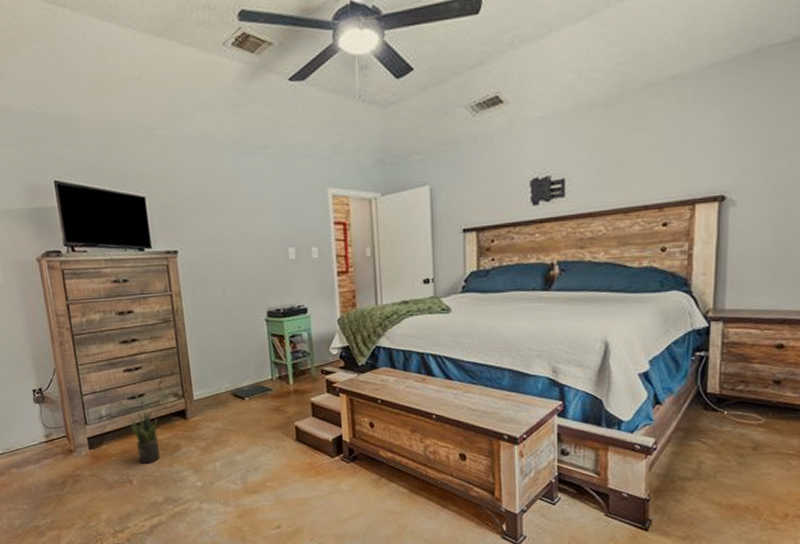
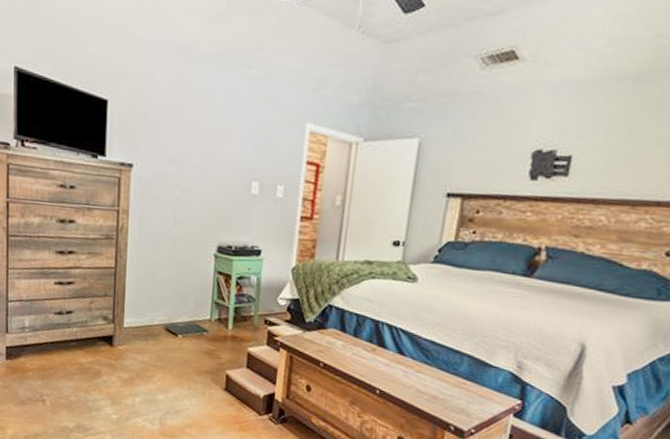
potted plant: present [129,410,160,465] -> none [52,328,82,387]

